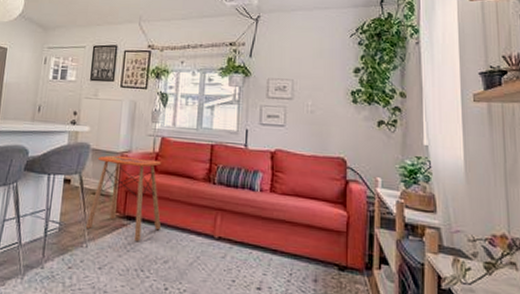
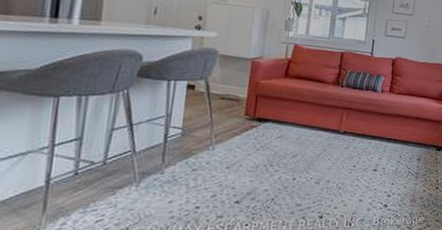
side table: present [85,155,162,241] -> none [212,61,294,140]

